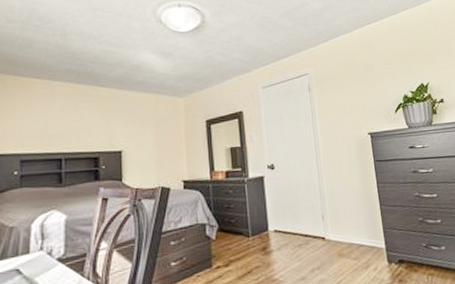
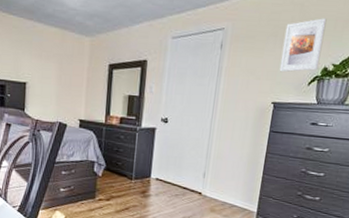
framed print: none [361,54,400,105] -> present [279,18,327,72]

